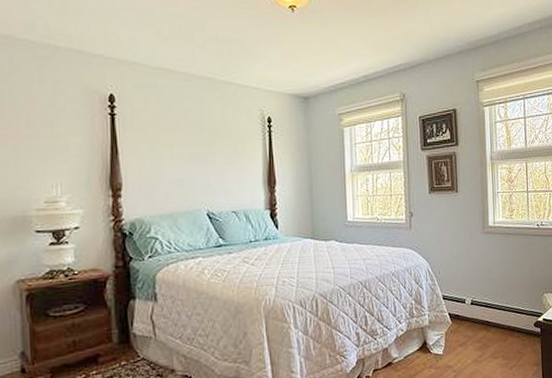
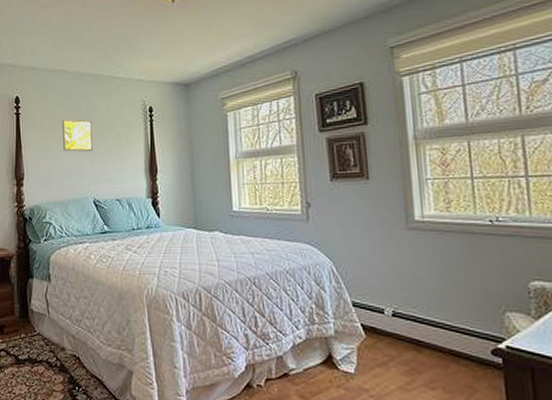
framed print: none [170,124,206,161] -> present [62,119,93,152]

